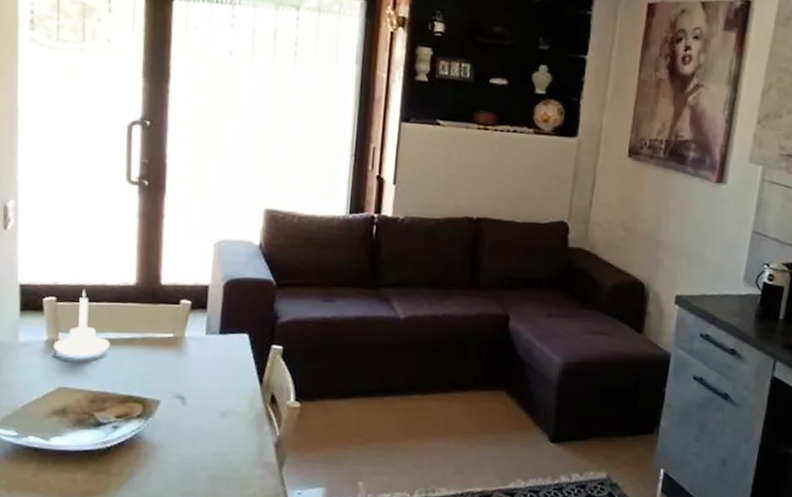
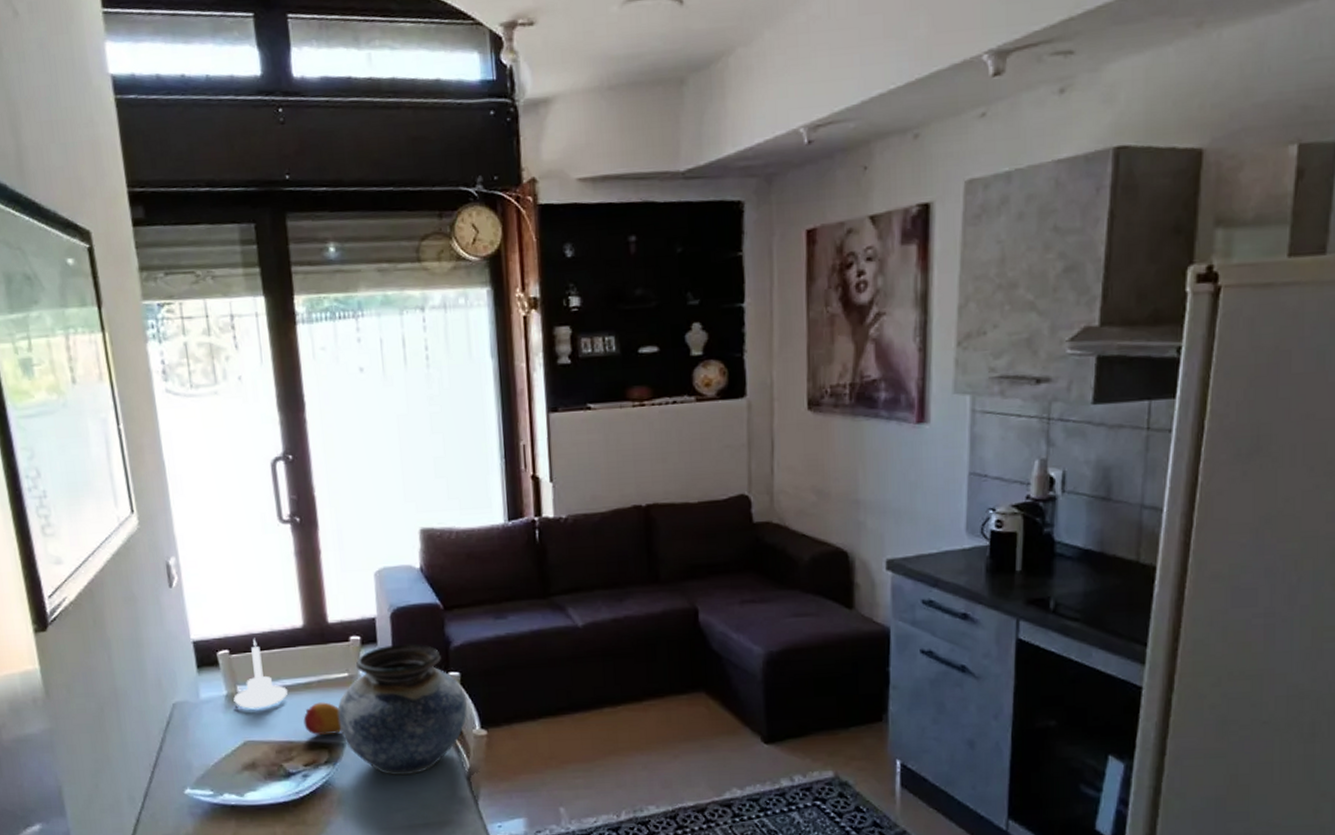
fruit: none [121,358,160,390] -> present [303,702,342,735]
vase: none [157,313,286,437] -> present [337,643,467,776]

